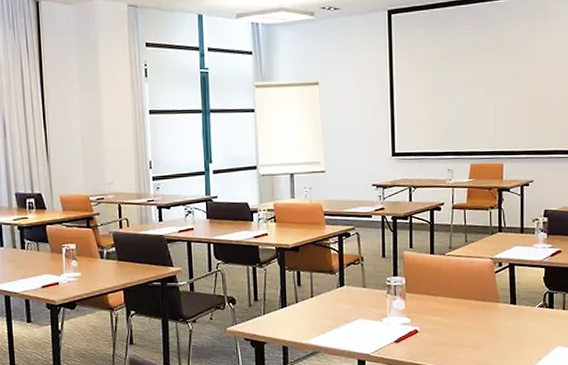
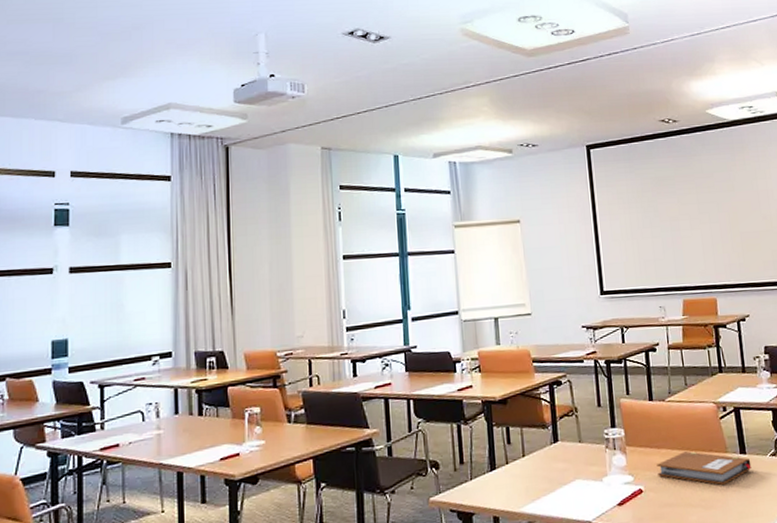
notebook: none [433,300,520,330] -> present [657,451,752,485]

